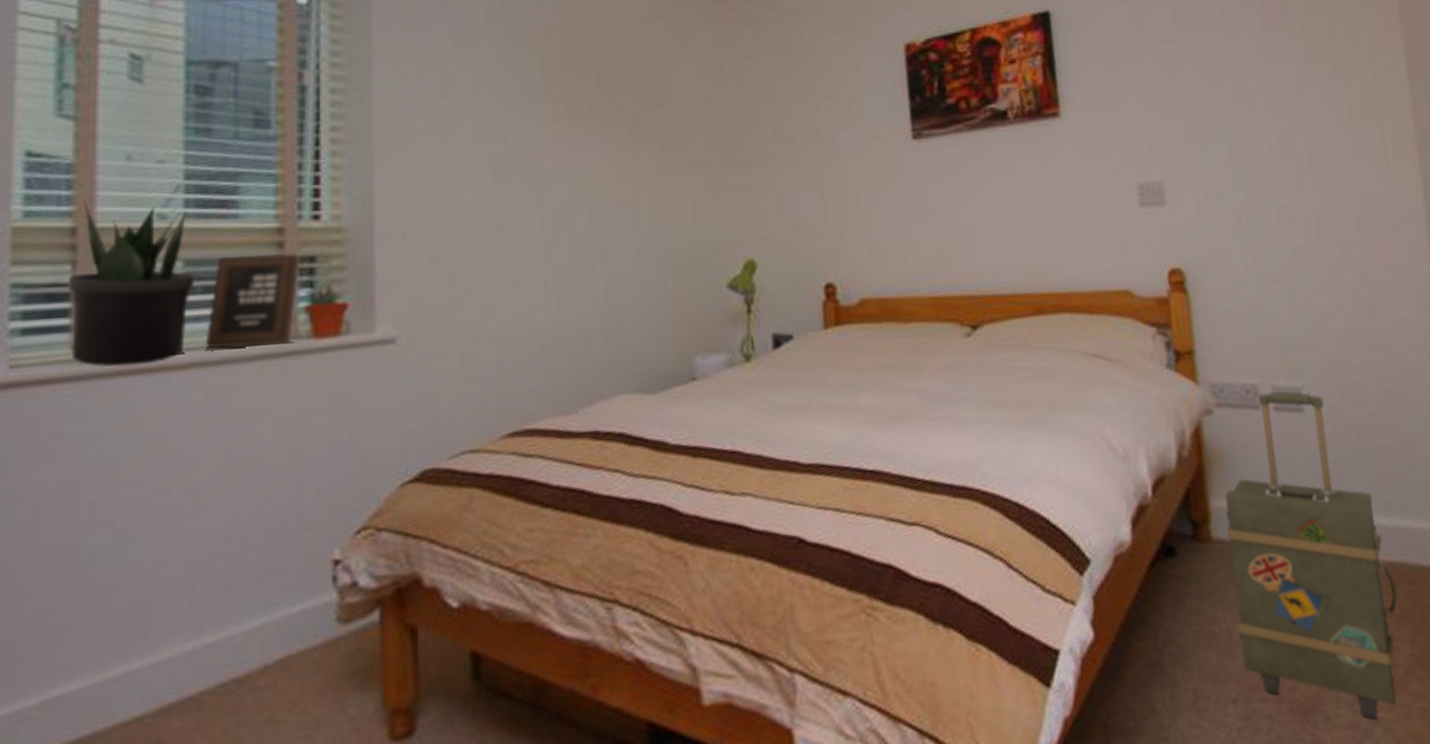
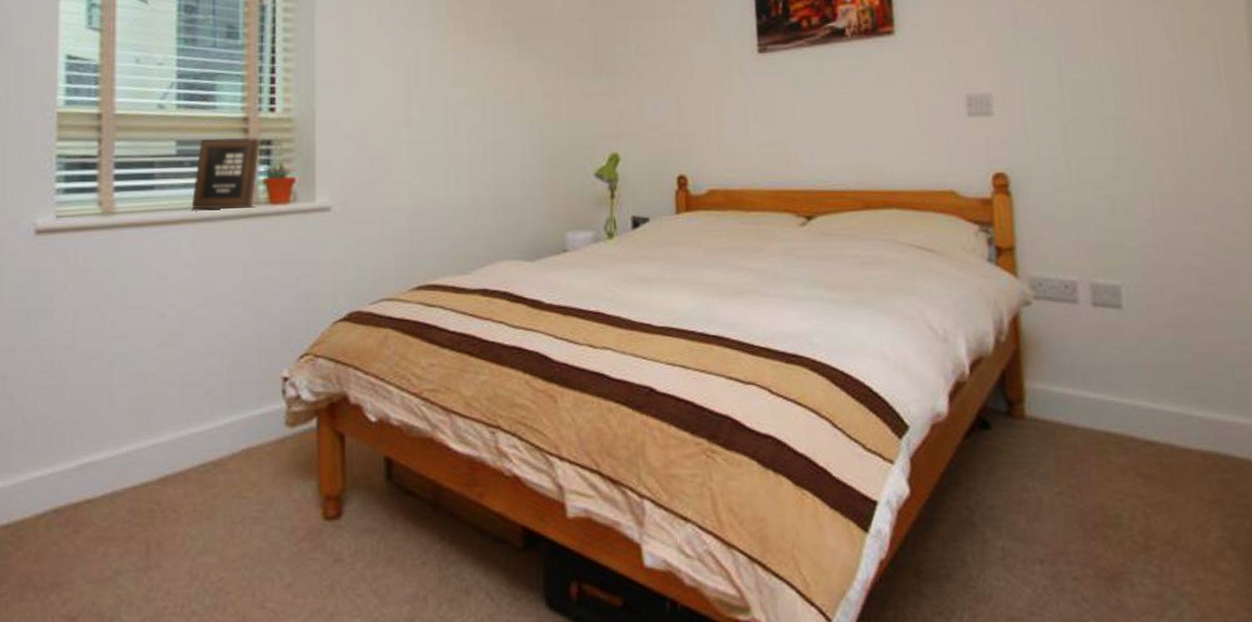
planter: present [68,201,194,367] -> none [96,93,184,220]
suitcase: present [1224,390,1398,720] -> none [1039,287,1210,593]

